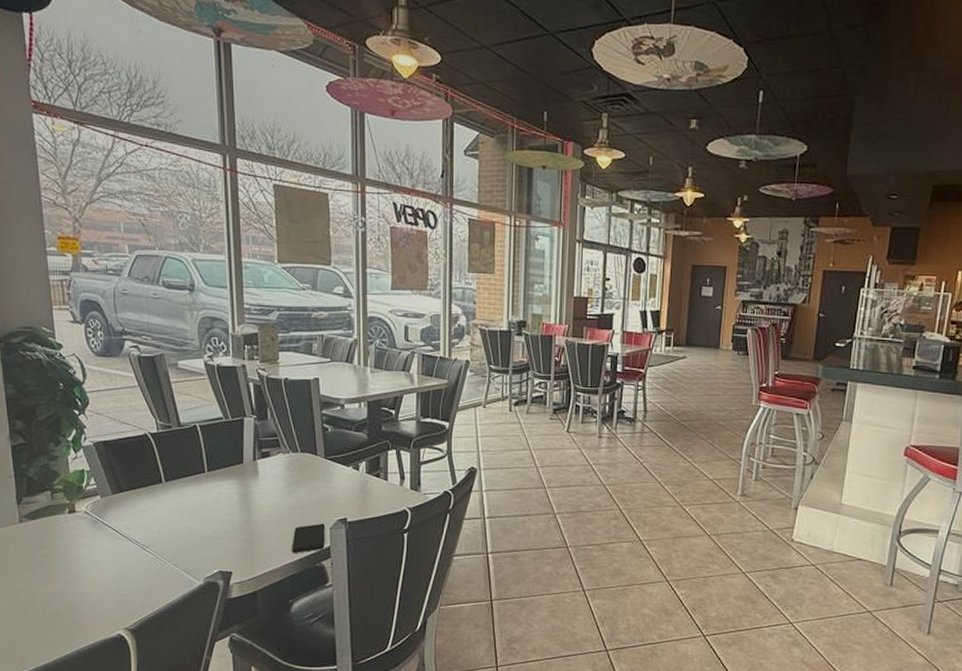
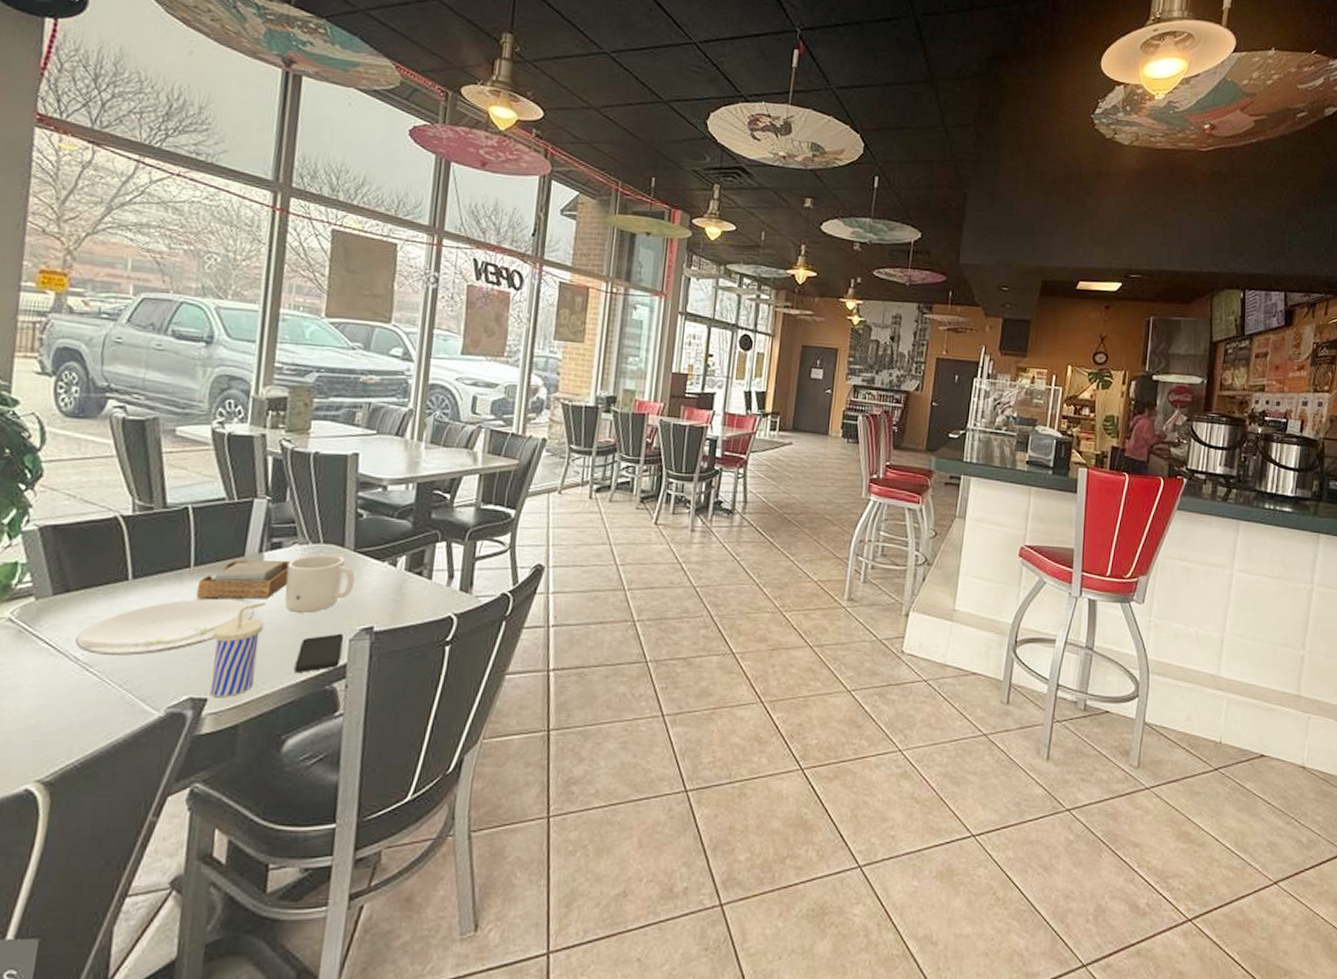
plate: none [134,496,256,539] -> present [75,598,254,656]
napkin holder: none [212,466,278,497] -> present [195,559,290,599]
beverage cup: none [229,498,265,572] -> present [210,601,266,698]
mug: none [276,461,328,507] -> present [284,554,355,613]

